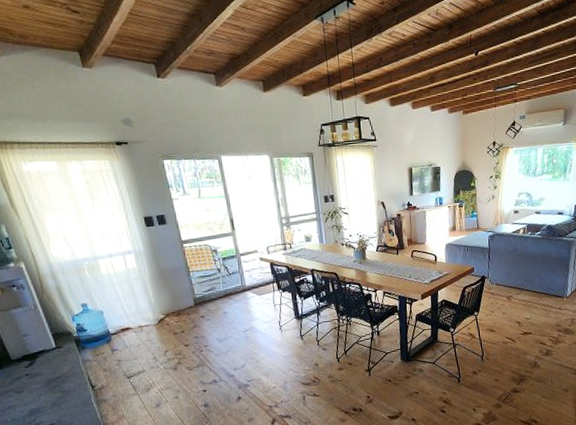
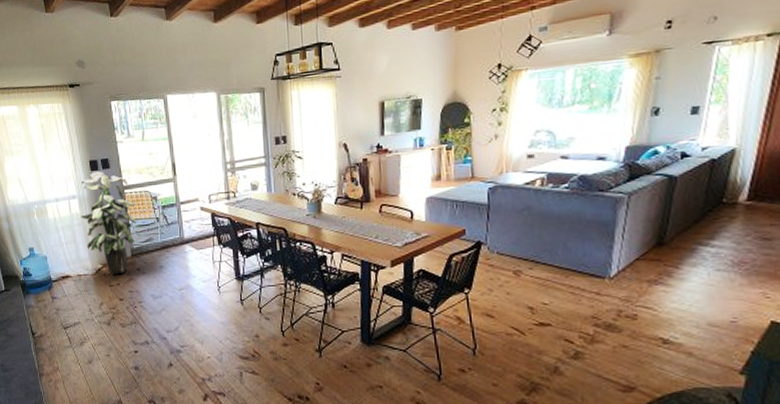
indoor plant: none [136,227,198,324] -> present [80,171,136,275]

